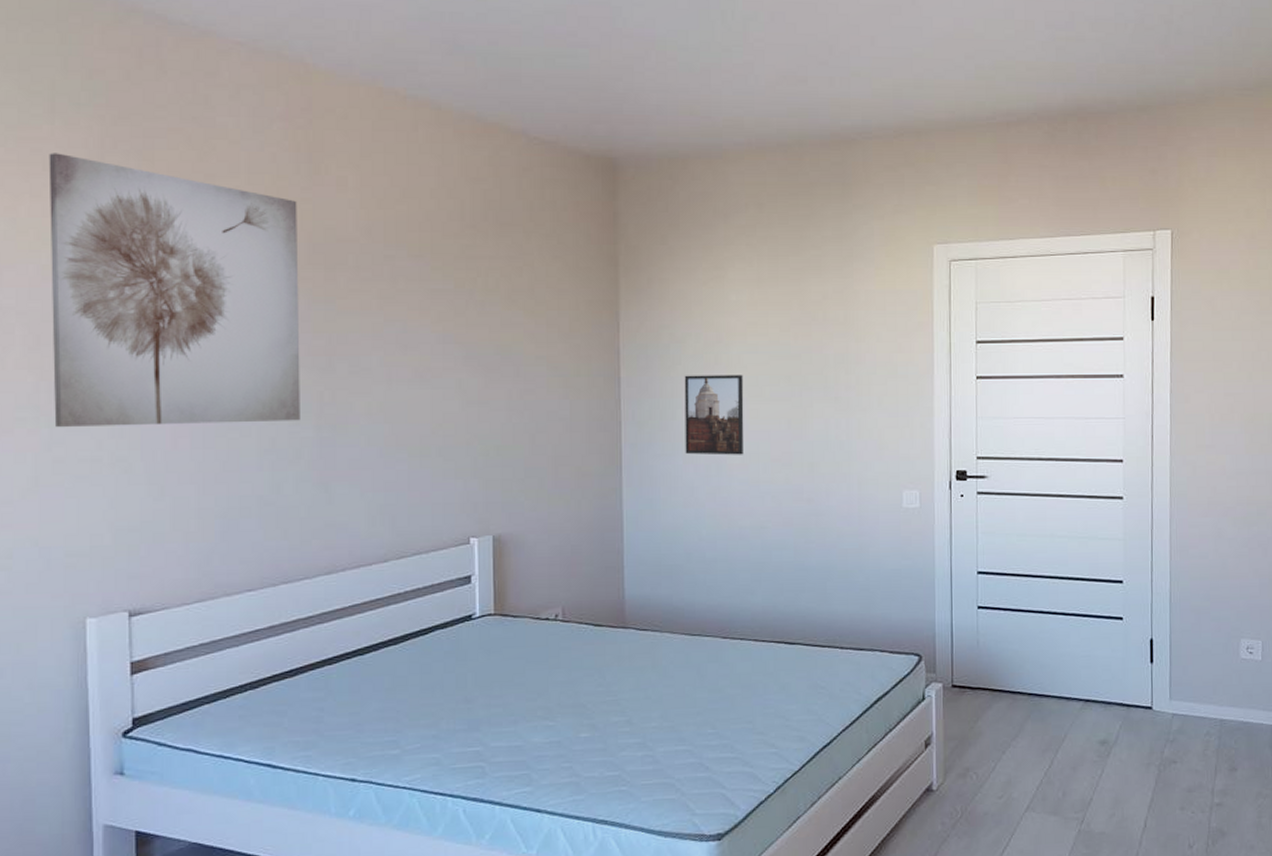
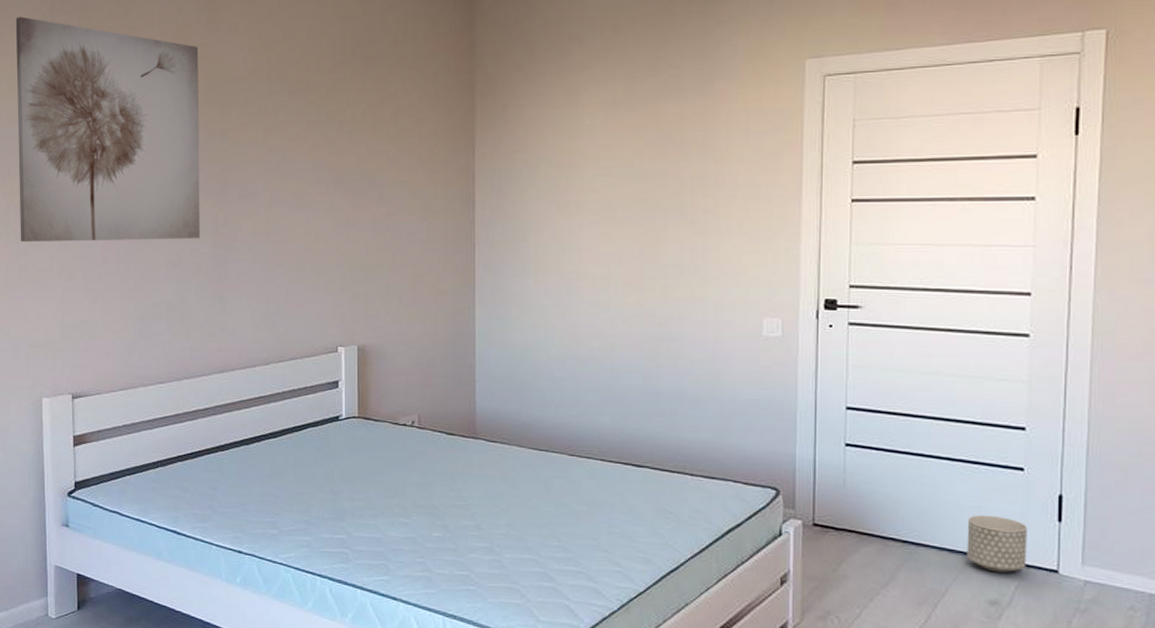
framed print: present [684,375,744,455] -> none [536,198,596,278]
planter: none [1080,662,1128,714] -> present [967,514,1027,573]

